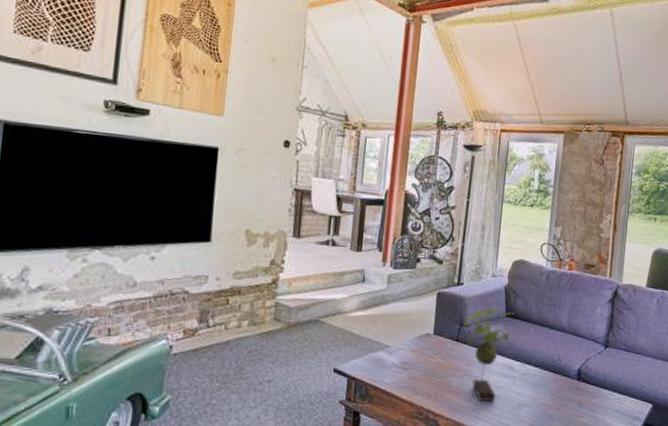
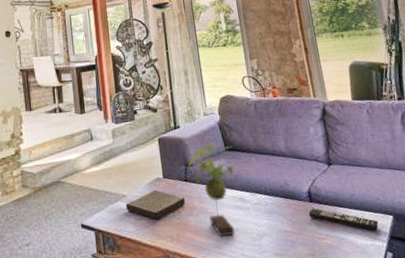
book: none [386,344,452,376] -> present [125,189,186,220]
remote control: none [573,387,638,416] -> present [308,208,379,231]

